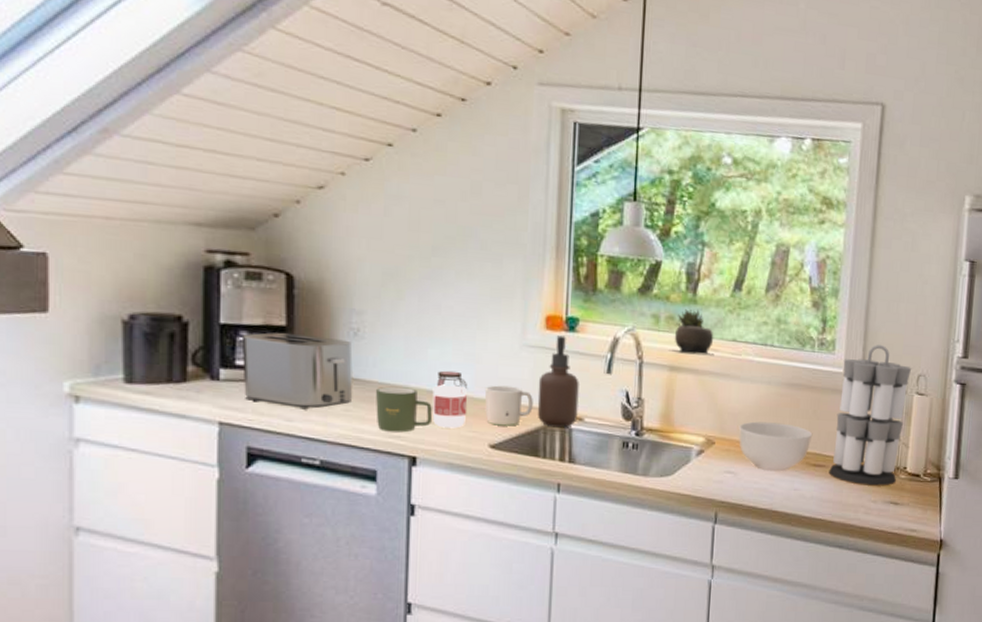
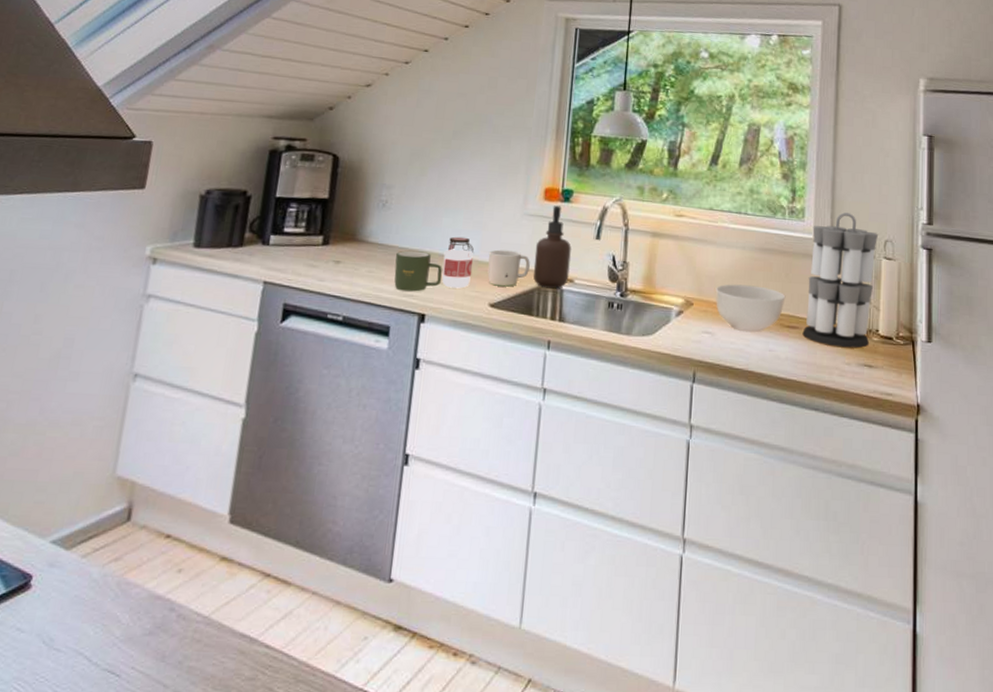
toaster: present [241,332,353,410] -> none [287,204,380,271]
succulent plant: present [669,309,714,356] -> none [652,181,693,223]

